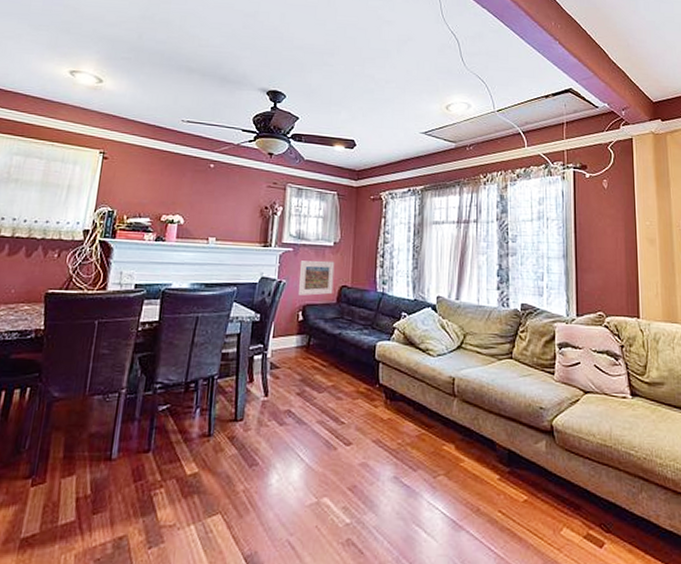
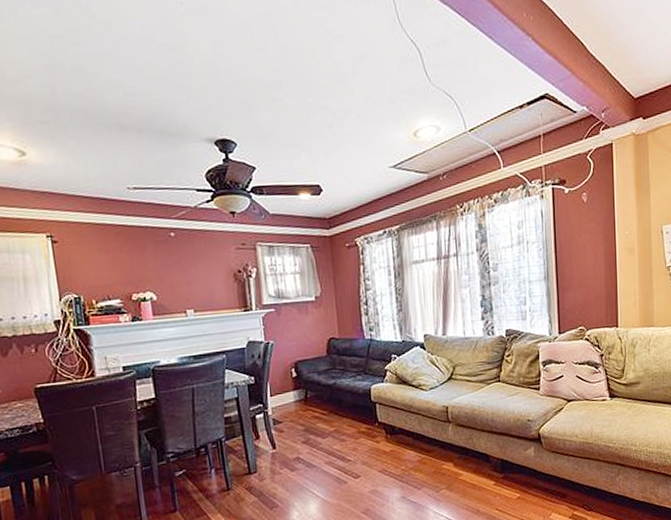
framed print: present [299,260,335,296] -> none [285,315,322,353]

